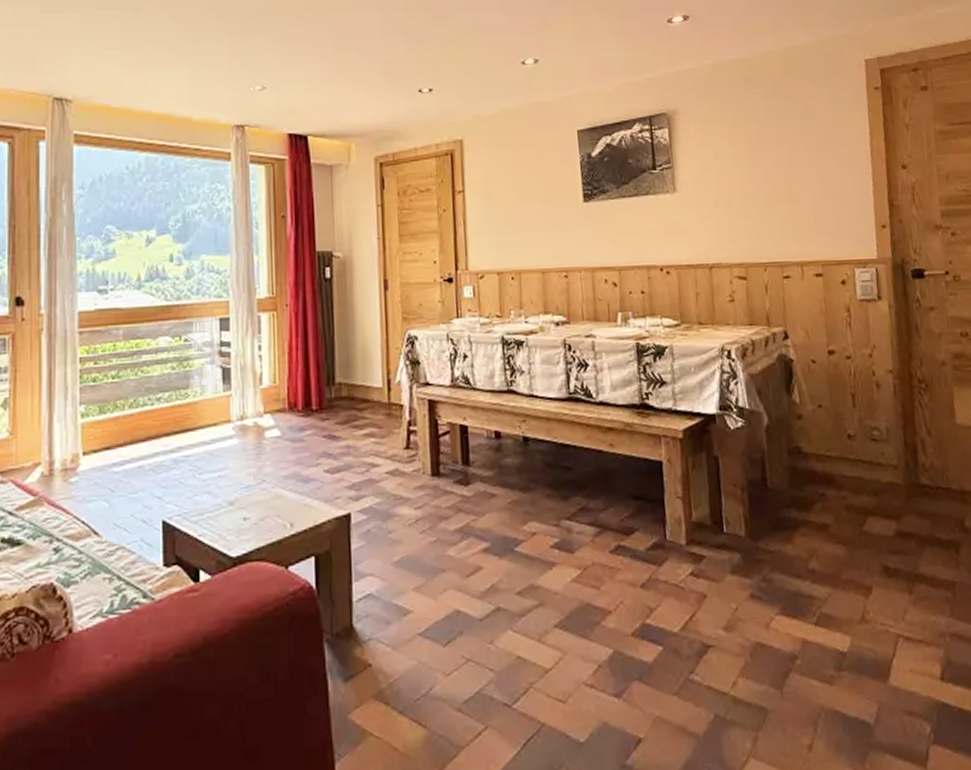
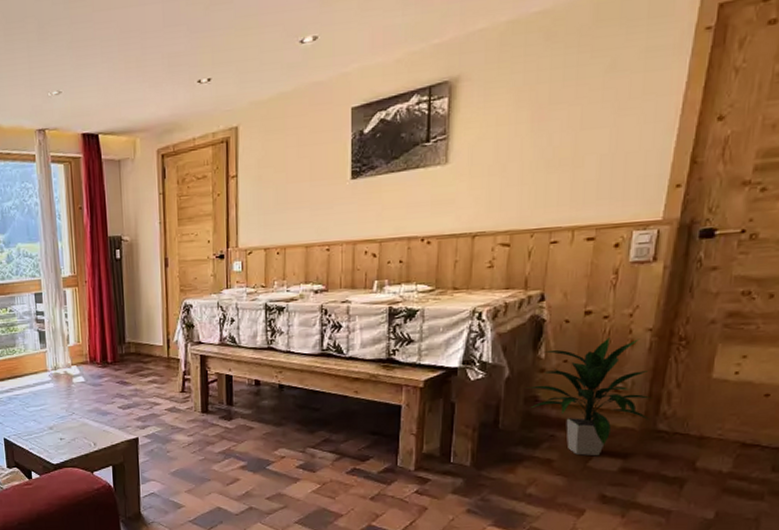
indoor plant: none [788,380,912,518] -> present [526,337,654,456]

